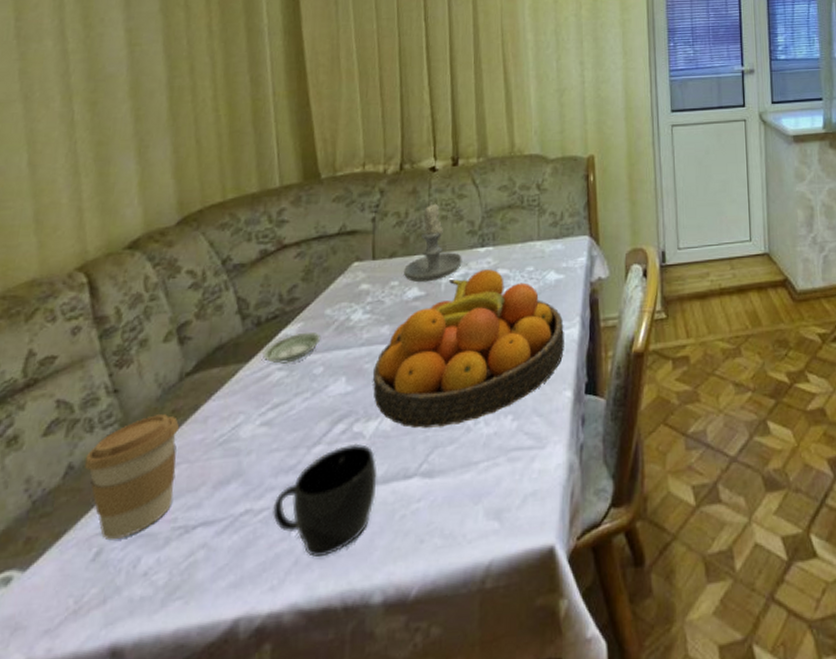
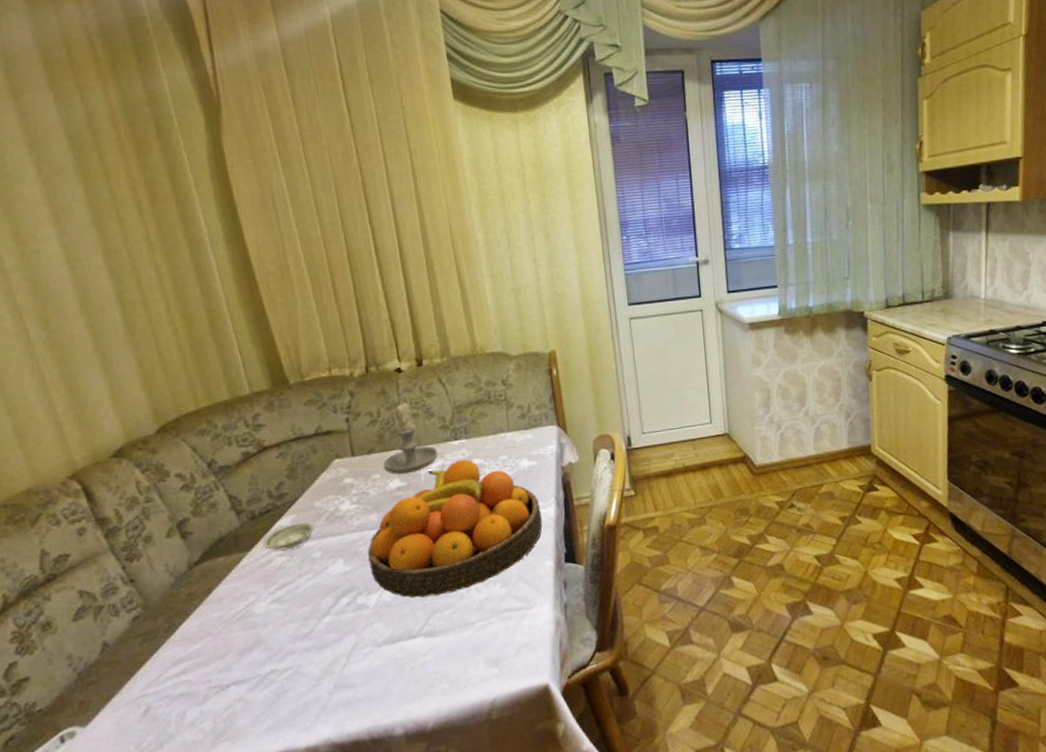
coffee cup: present [84,414,180,541] -> none [117,598,205,700]
mug: present [273,443,377,557] -> none [295,613,386,703]

